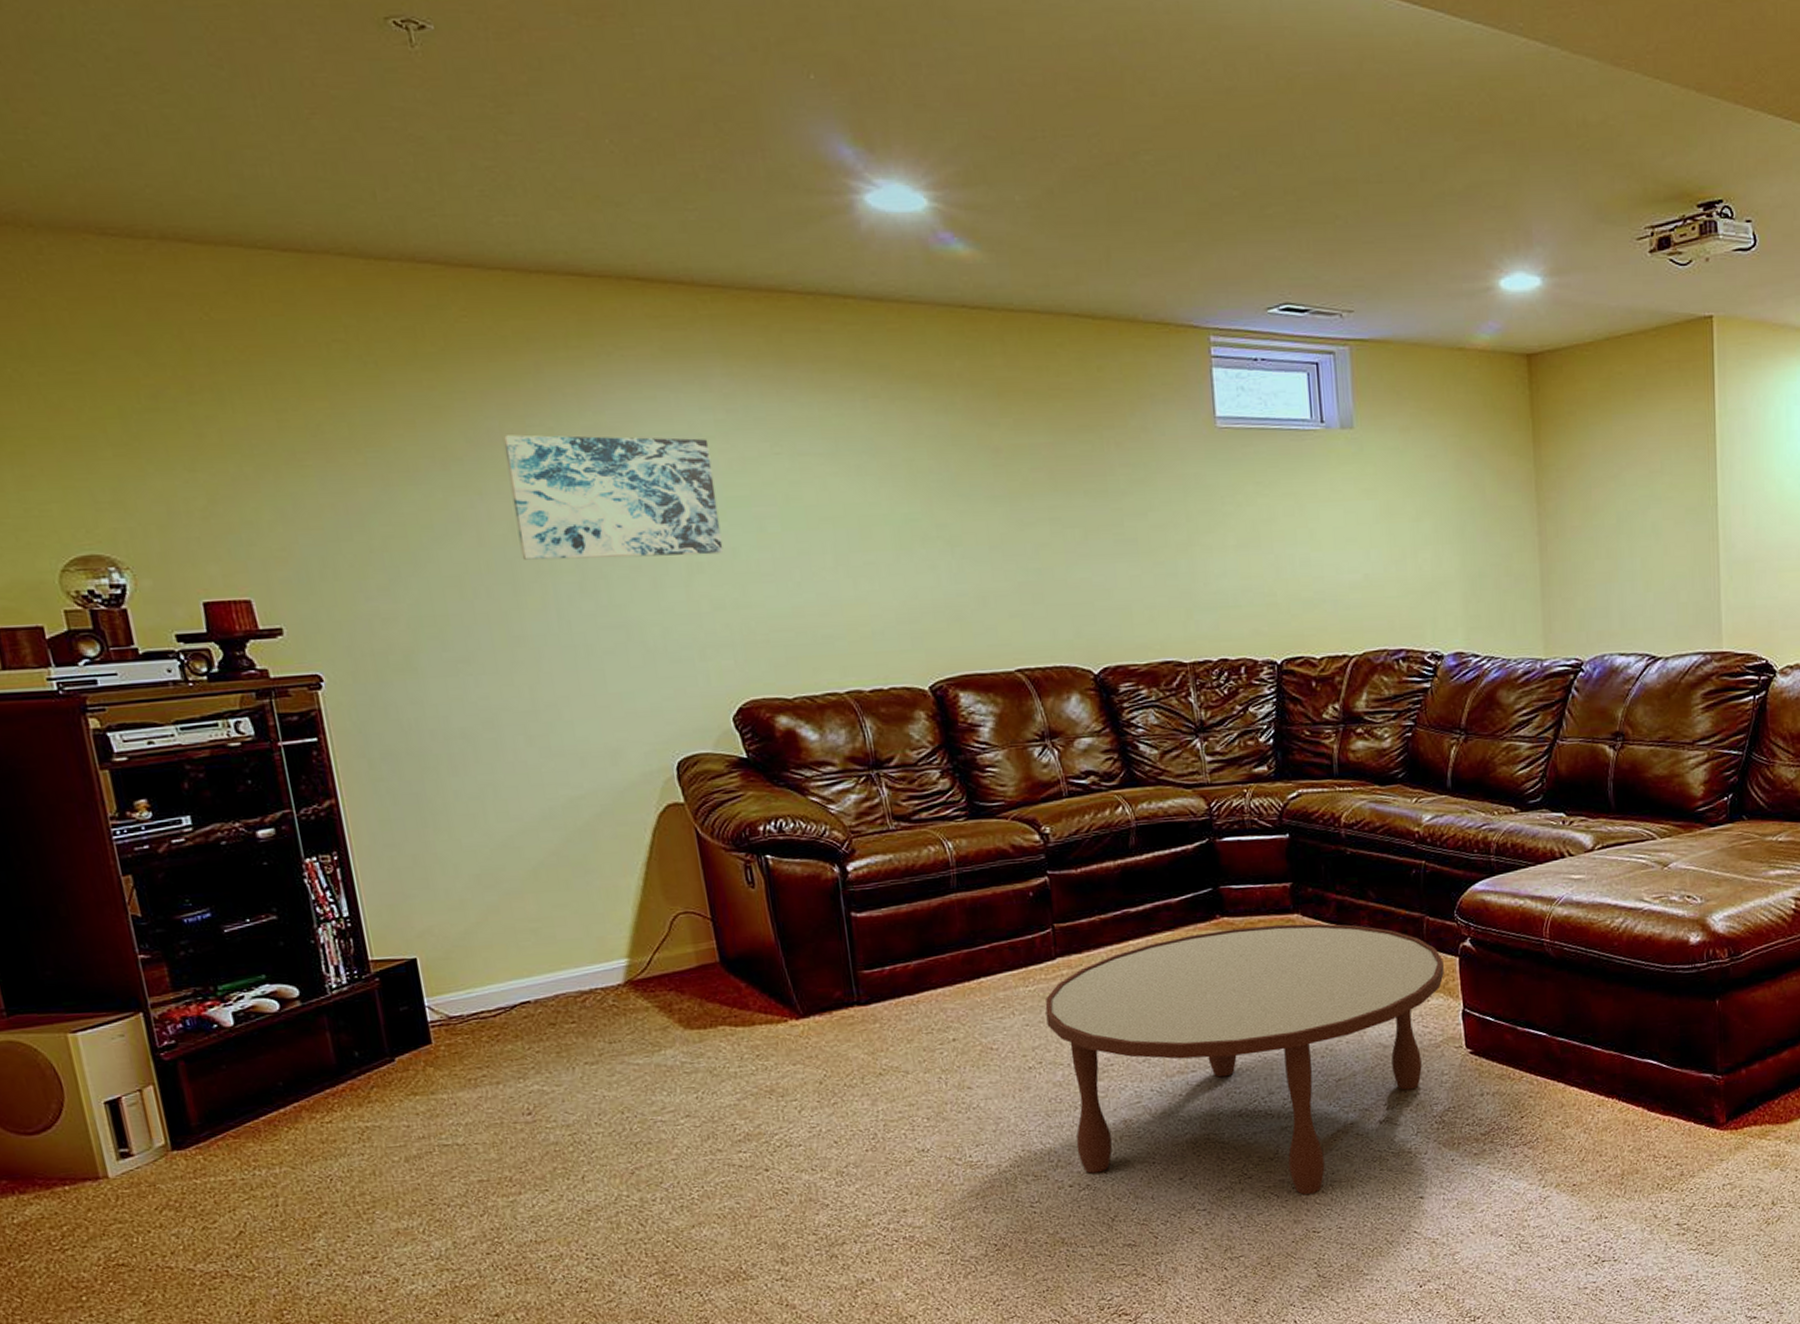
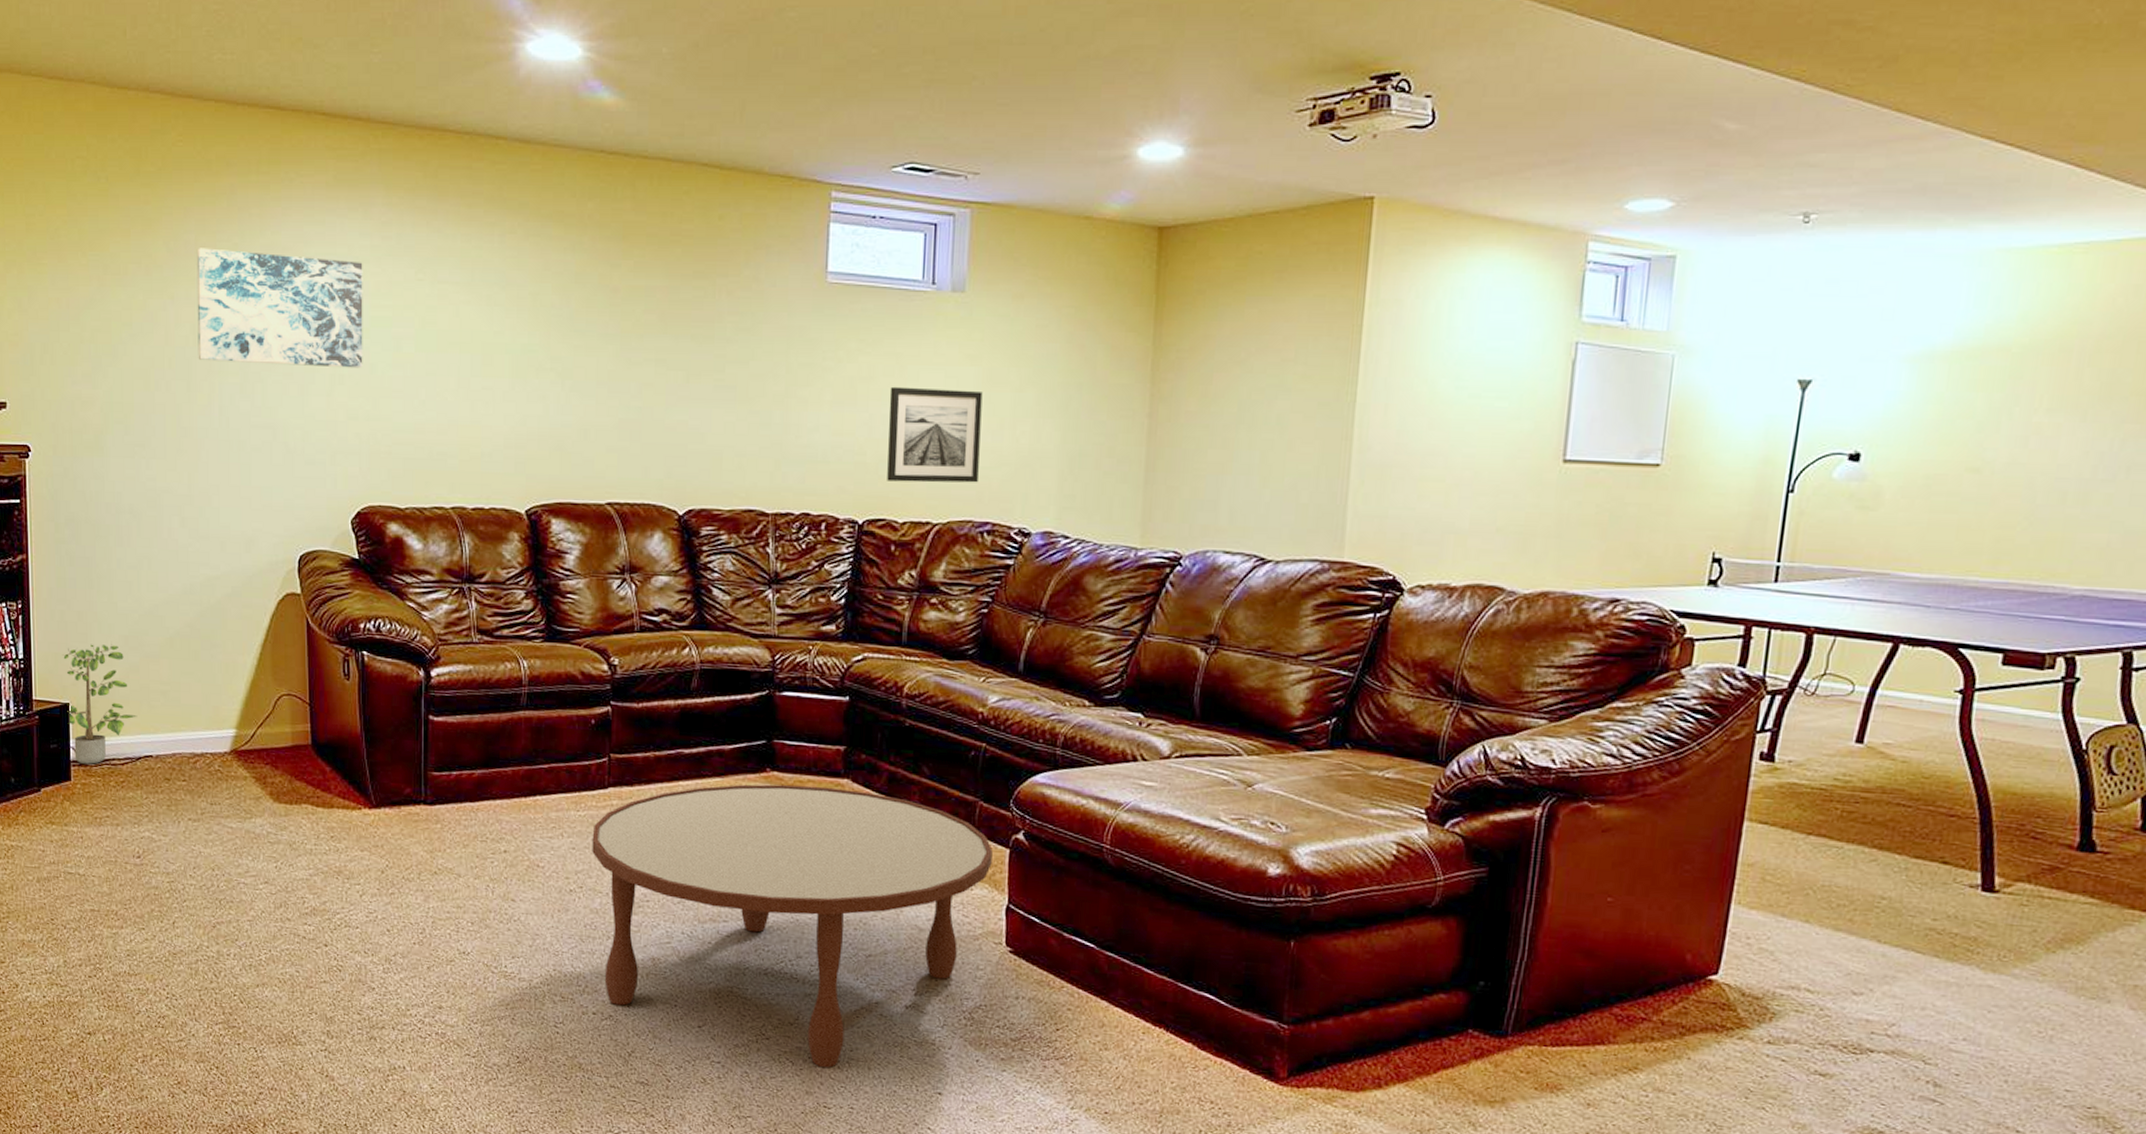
potted plant: none [400,884,505,1023] -> present [63,642,138,764]
wall art: none [1292,523,1388,619] -> present [887,386,983,483]

